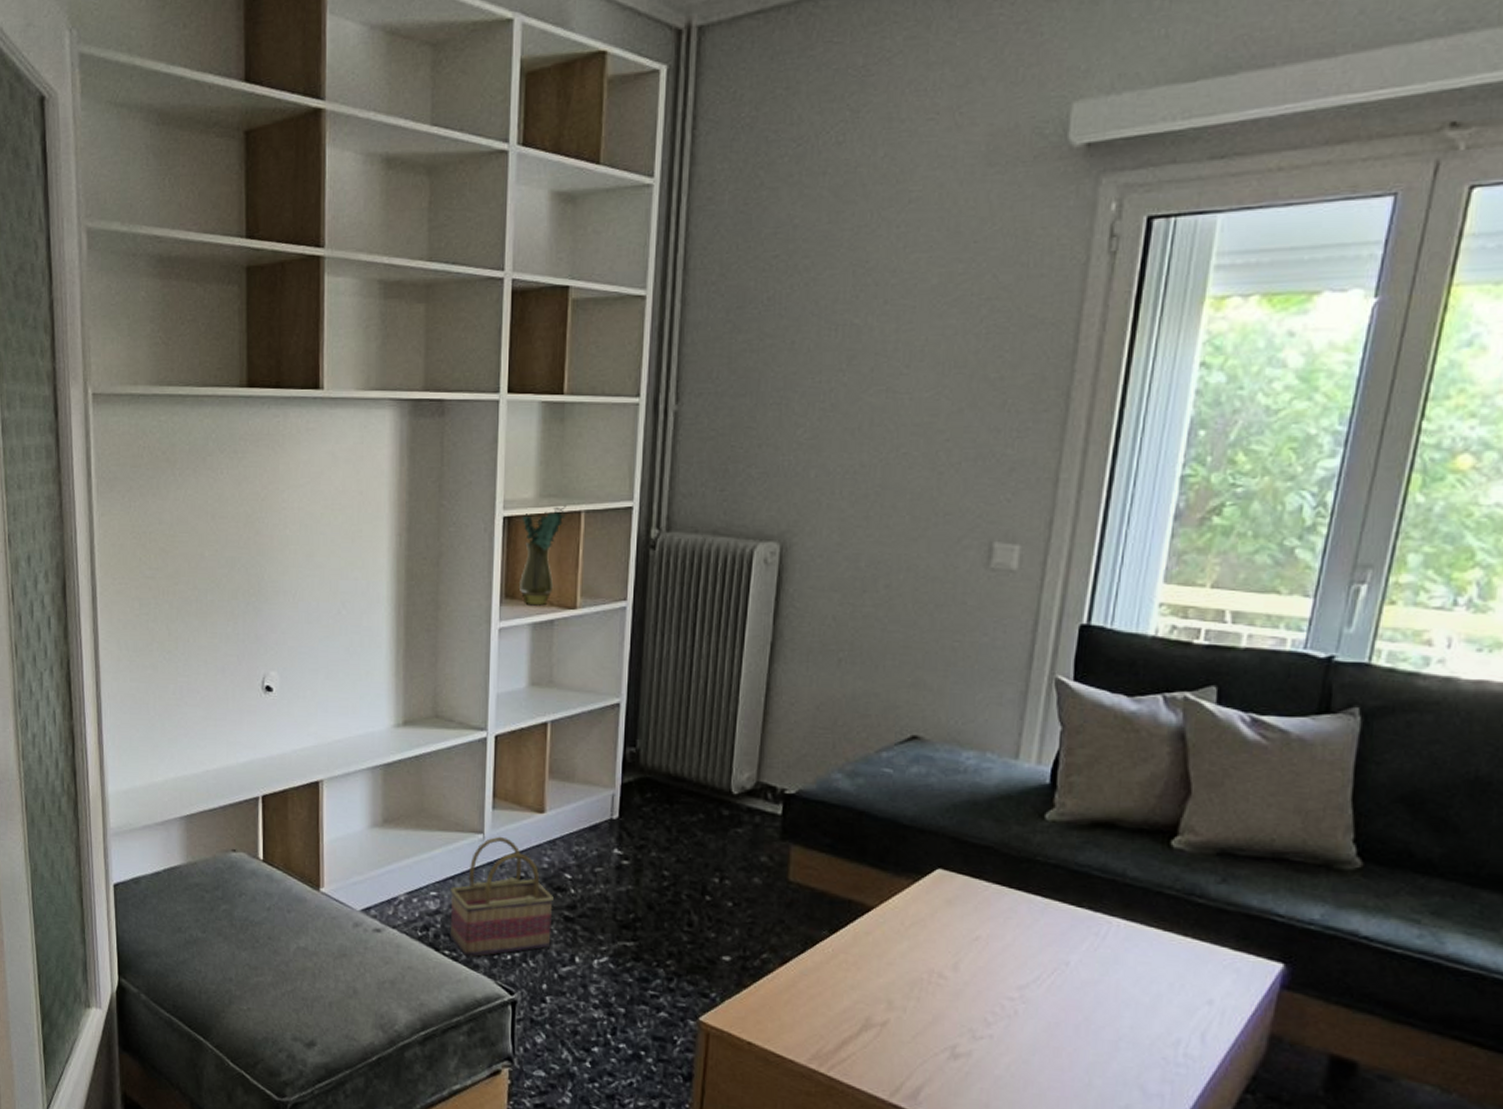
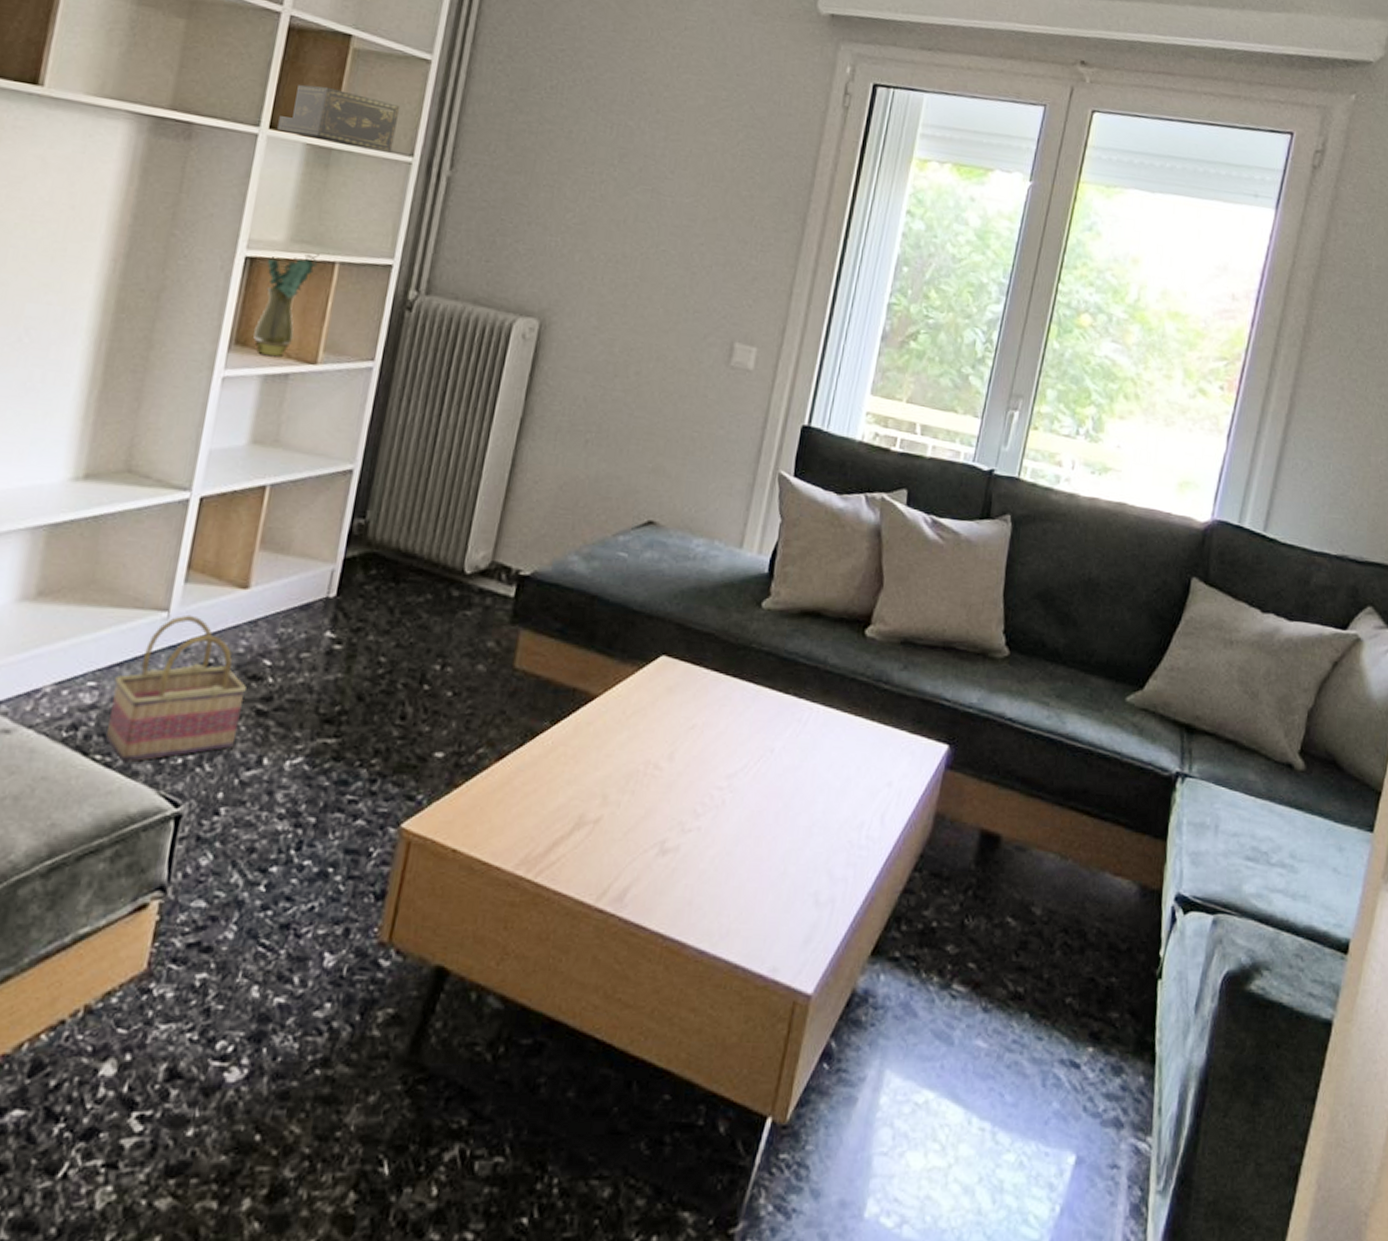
decorative box: none [515,342,622,397] -> present [277,84,401,153]

